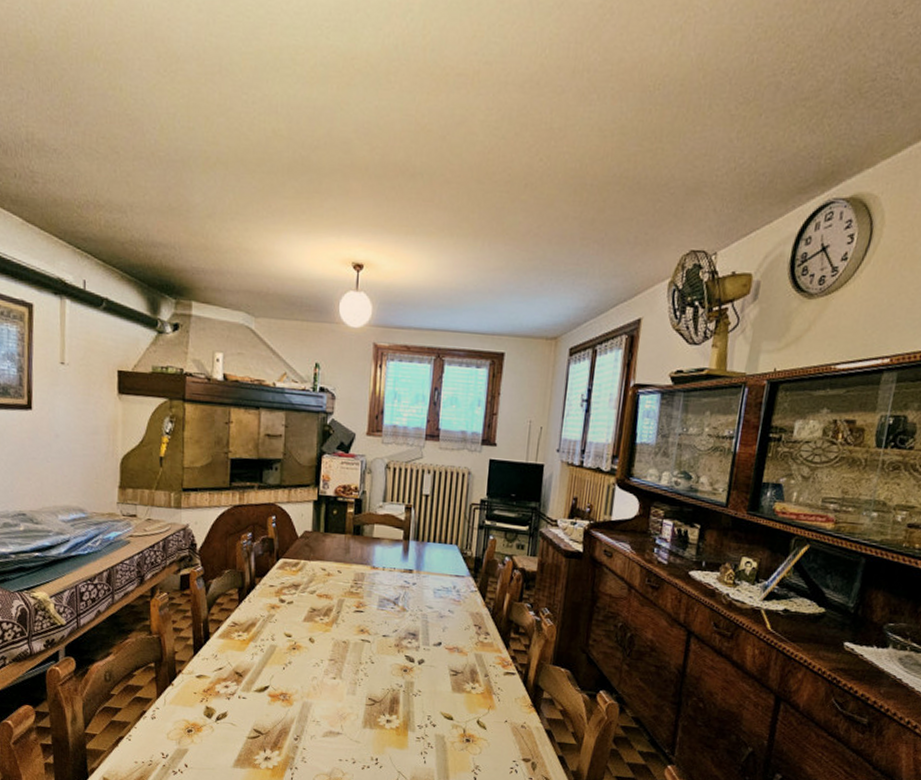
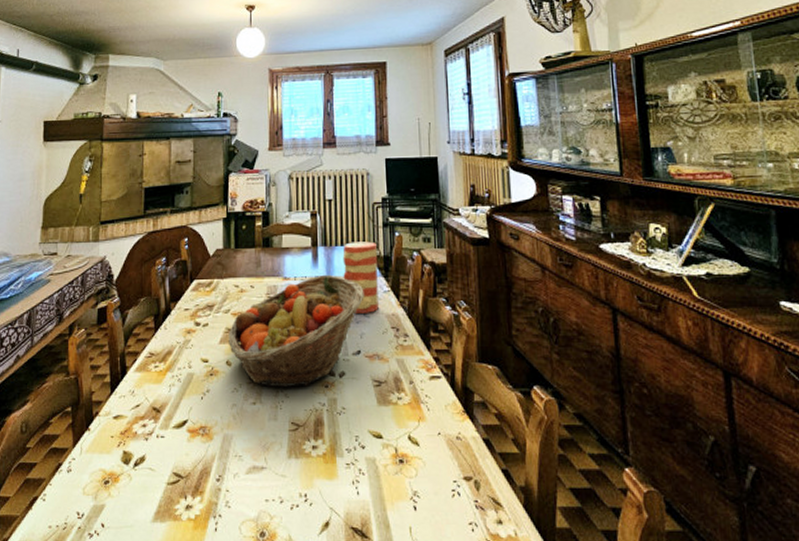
fruit basket: none [312,568,452,669] -> present [228,274,364,388]
vase: none [432,540,469,610] -> present [342,241,379,313]

